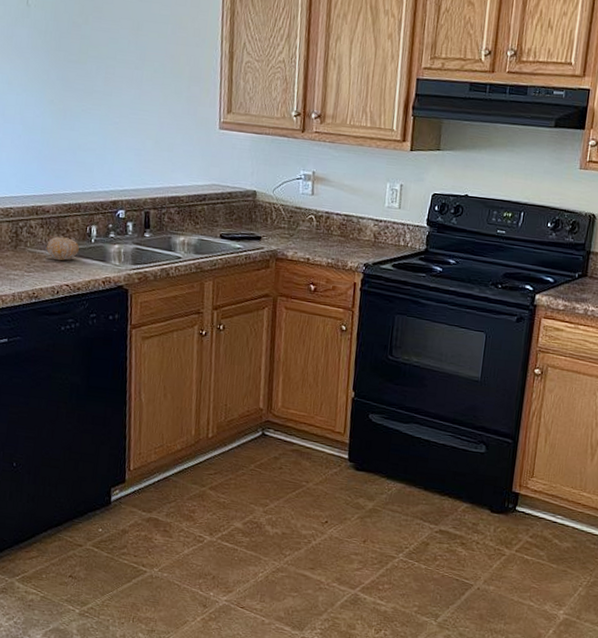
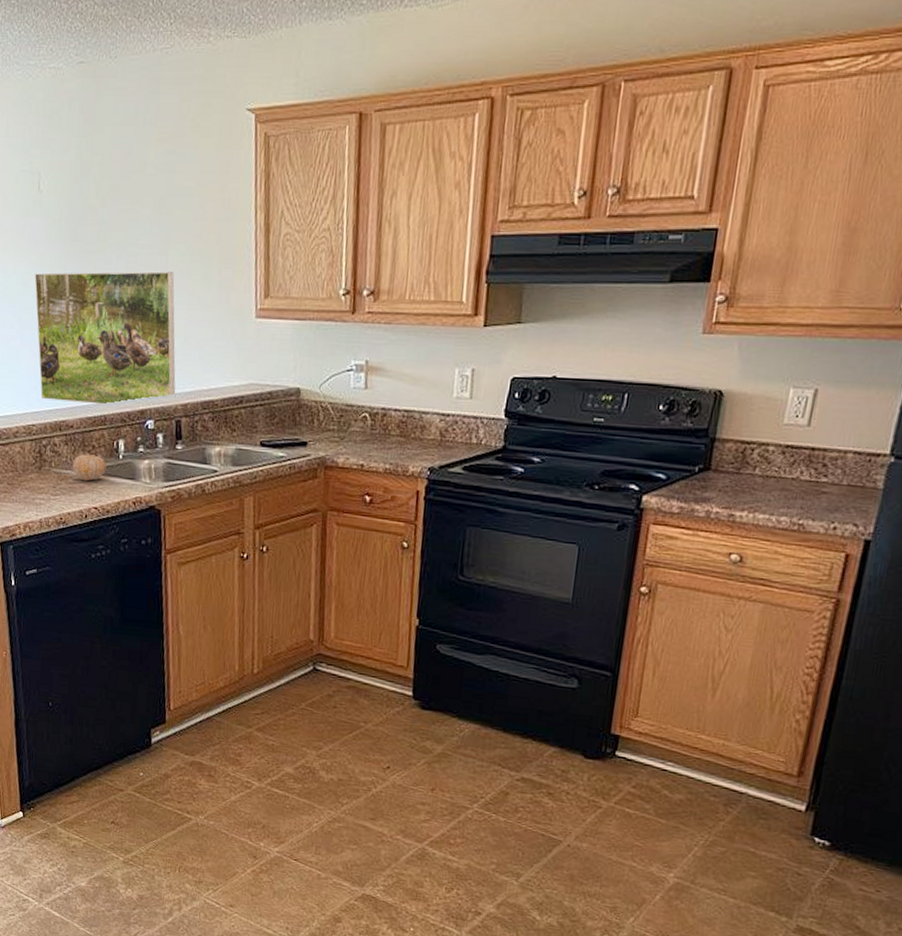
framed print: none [19,75,148,194] -> present [34,271,176,405]

